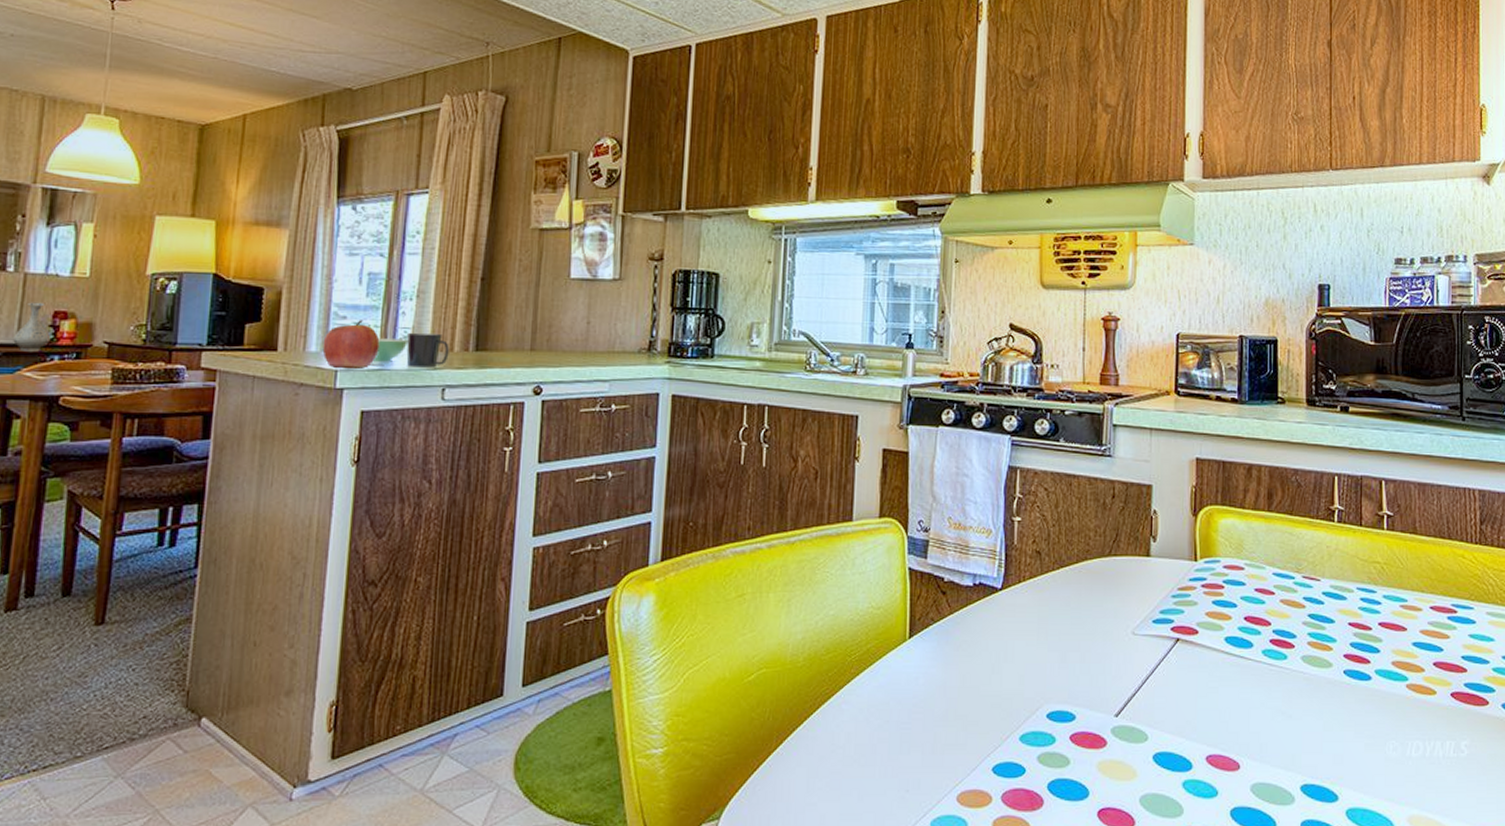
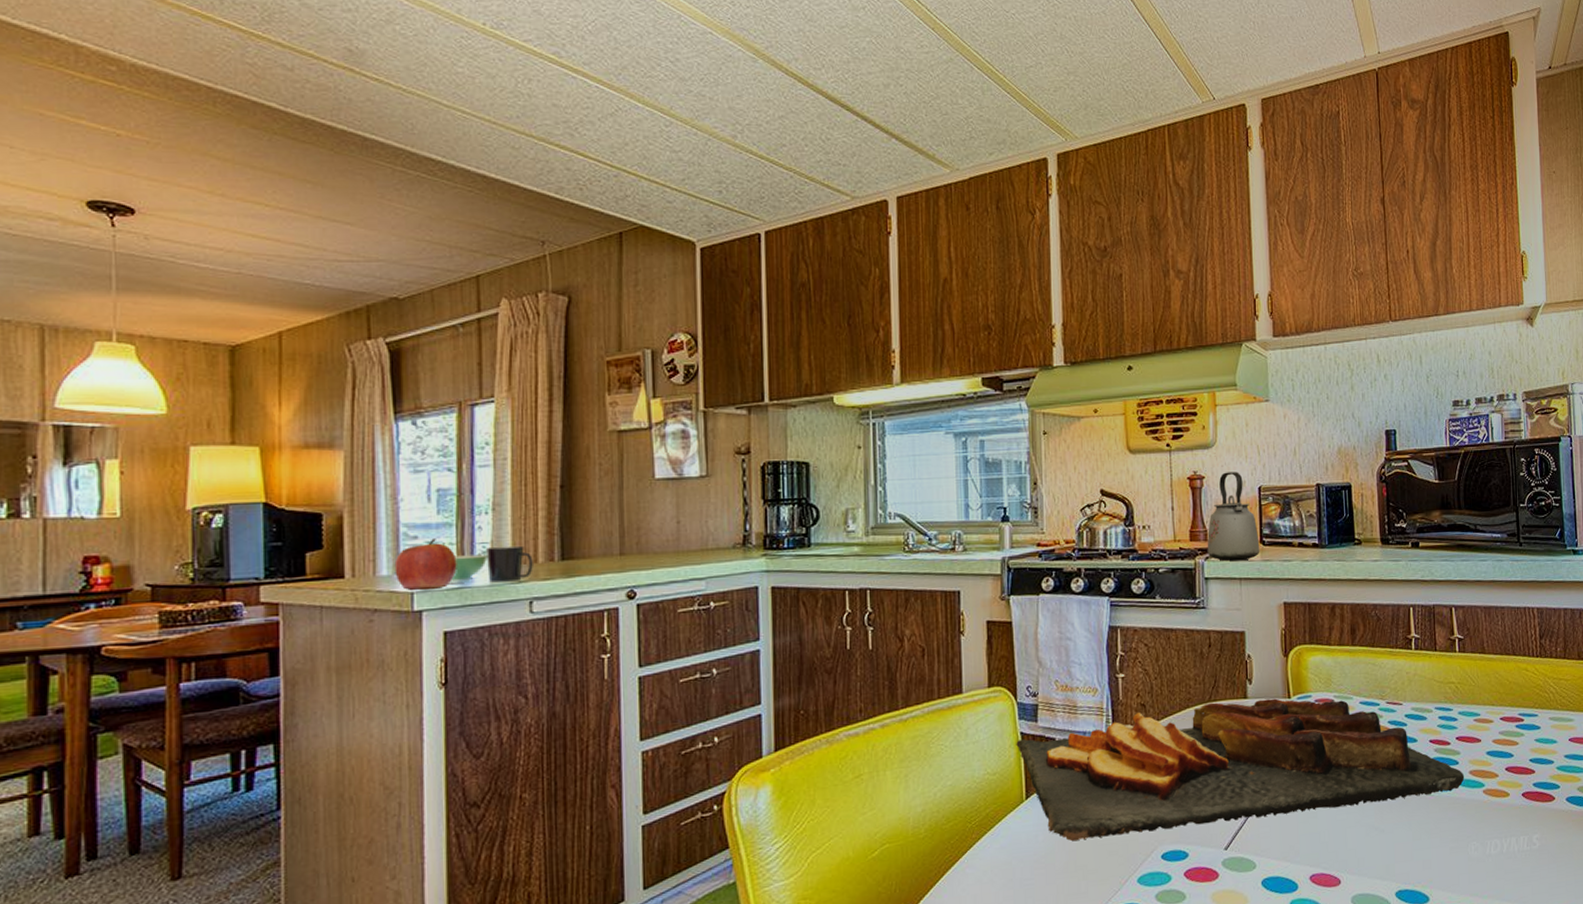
vase: present [12,302,51,352] -> none [37,548,83,603]
food platter: none [903,557,1386,689] -> present [1016,698,1465,842]
kettle: none [1117,315,1174,409] -> present [1207,472,1260,561]

